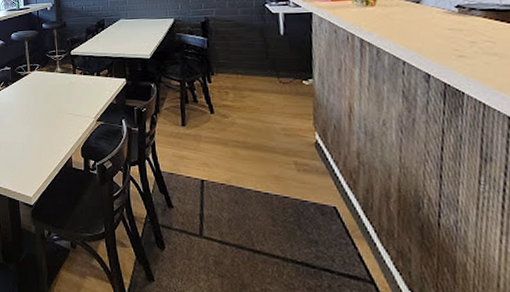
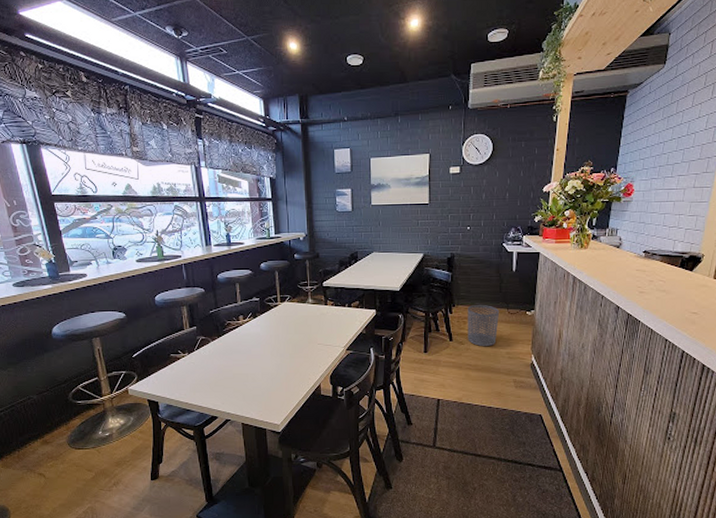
waste bin: none [228,72,269,121] -> present [467,304,500,347]

